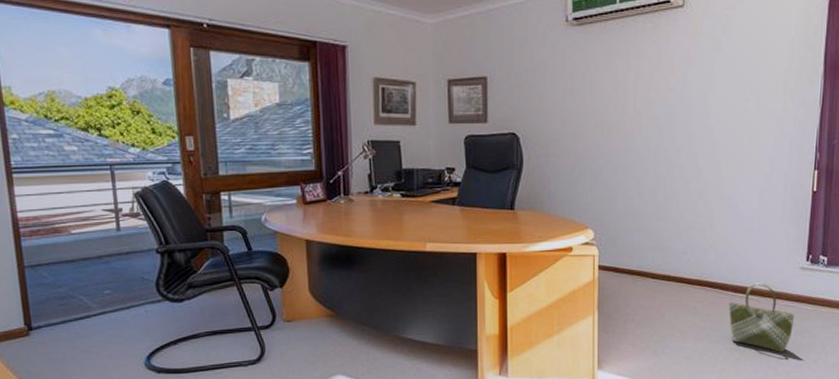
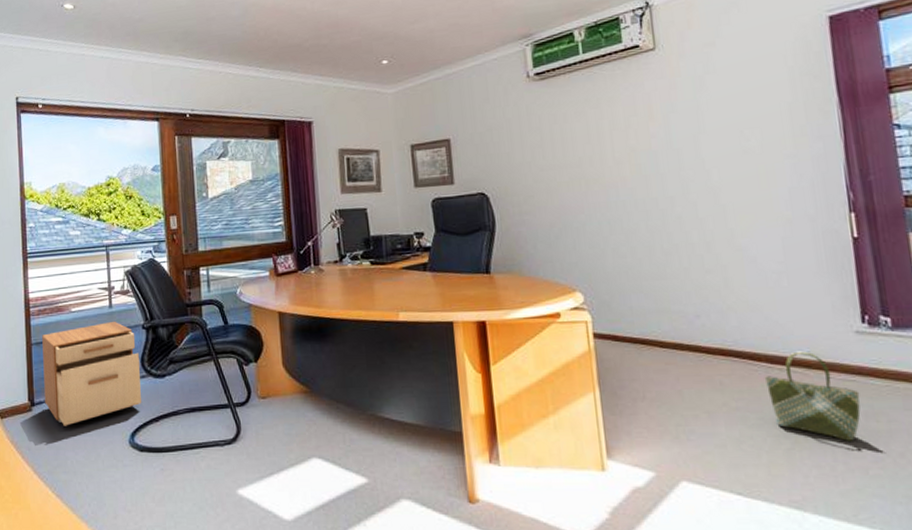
filing cabinet: none [37,244,157,350] -> present [42,321,141,426]

